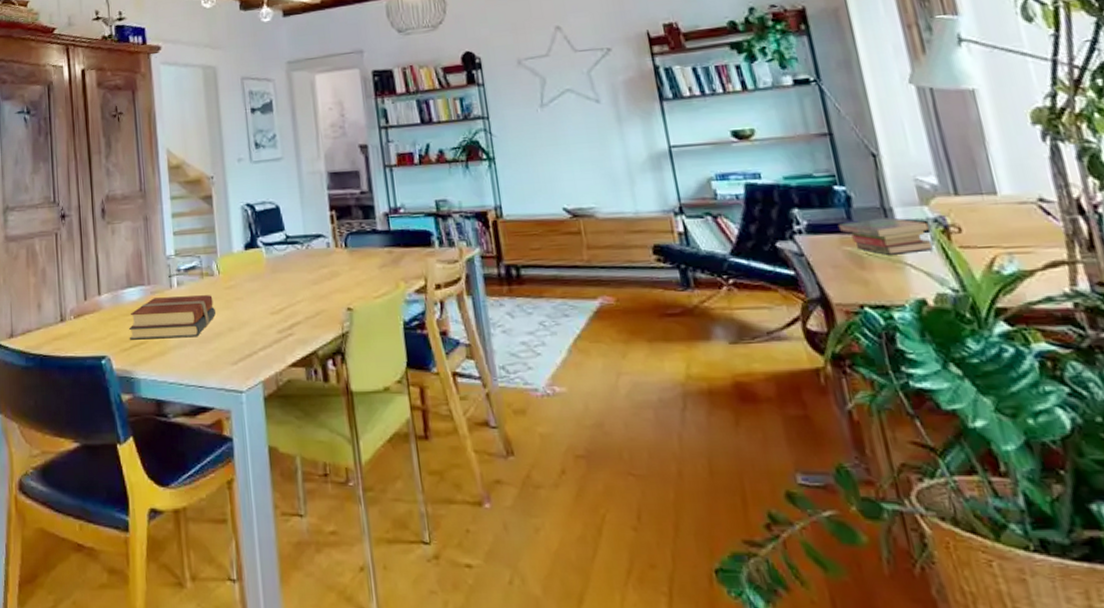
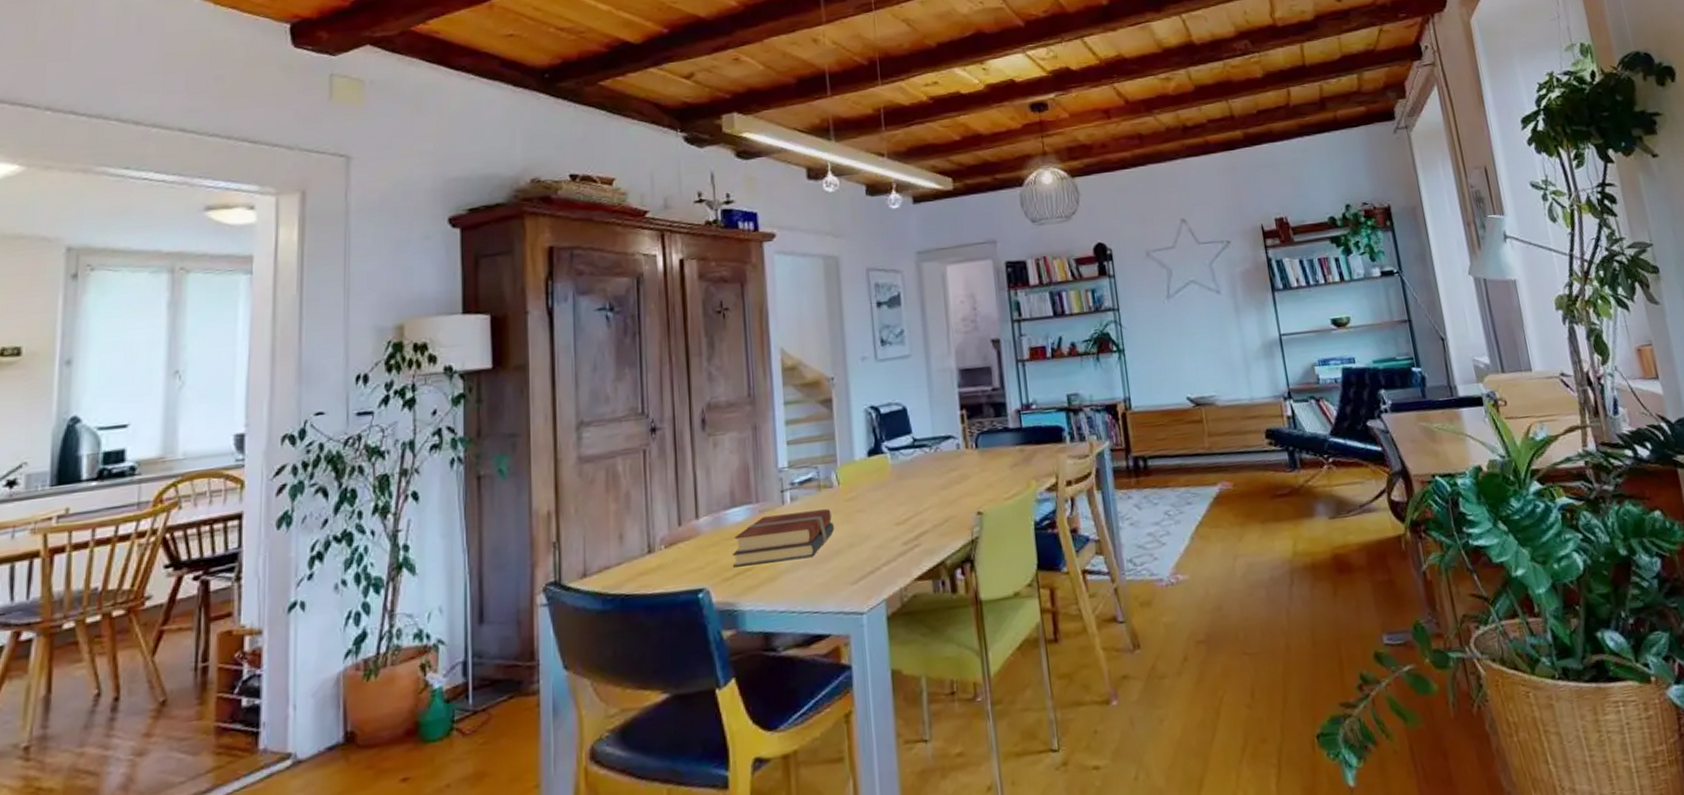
books: present [837,217,933,255] -> none [1415,394,1486,428]

